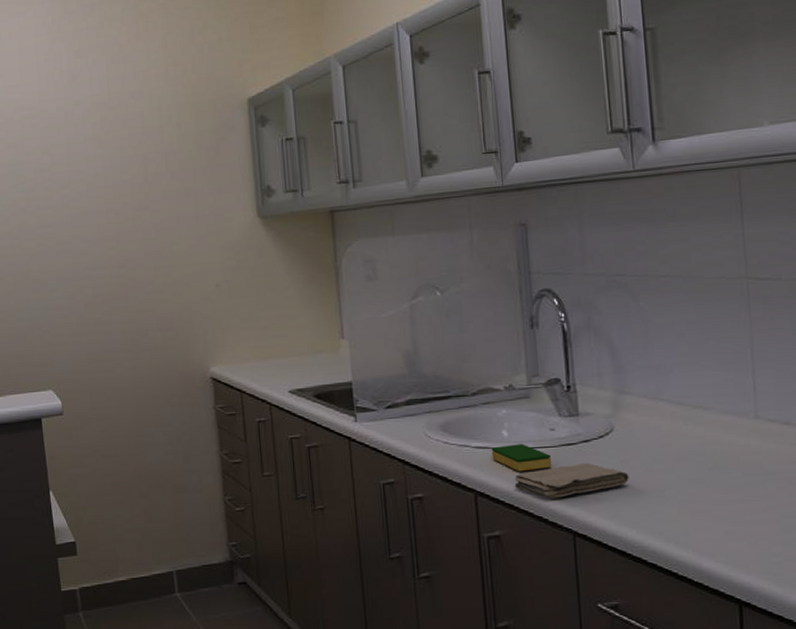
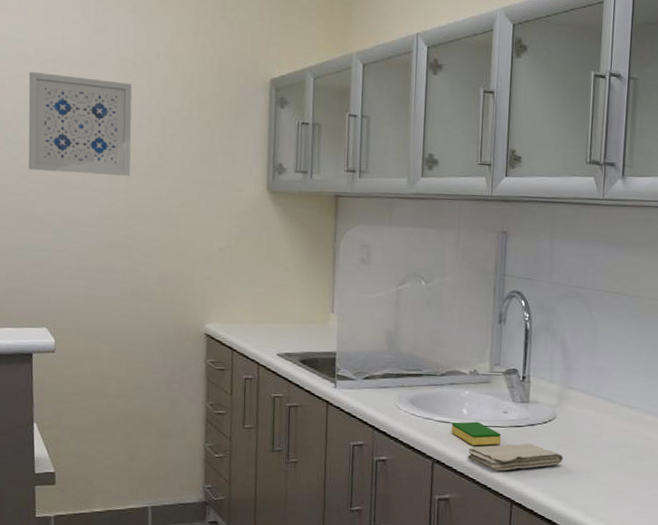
wall art: none [10,126,118,230] -> present [28,71,132,178]

